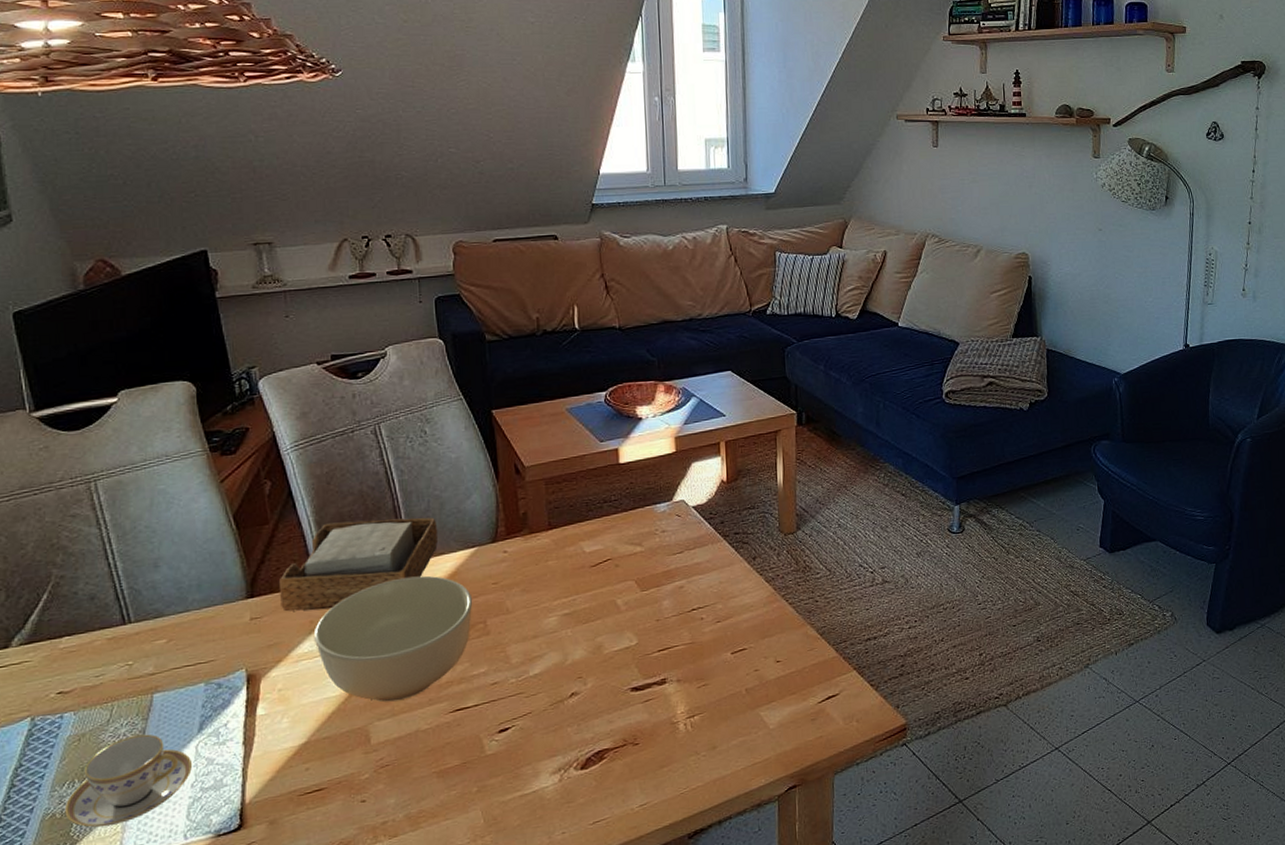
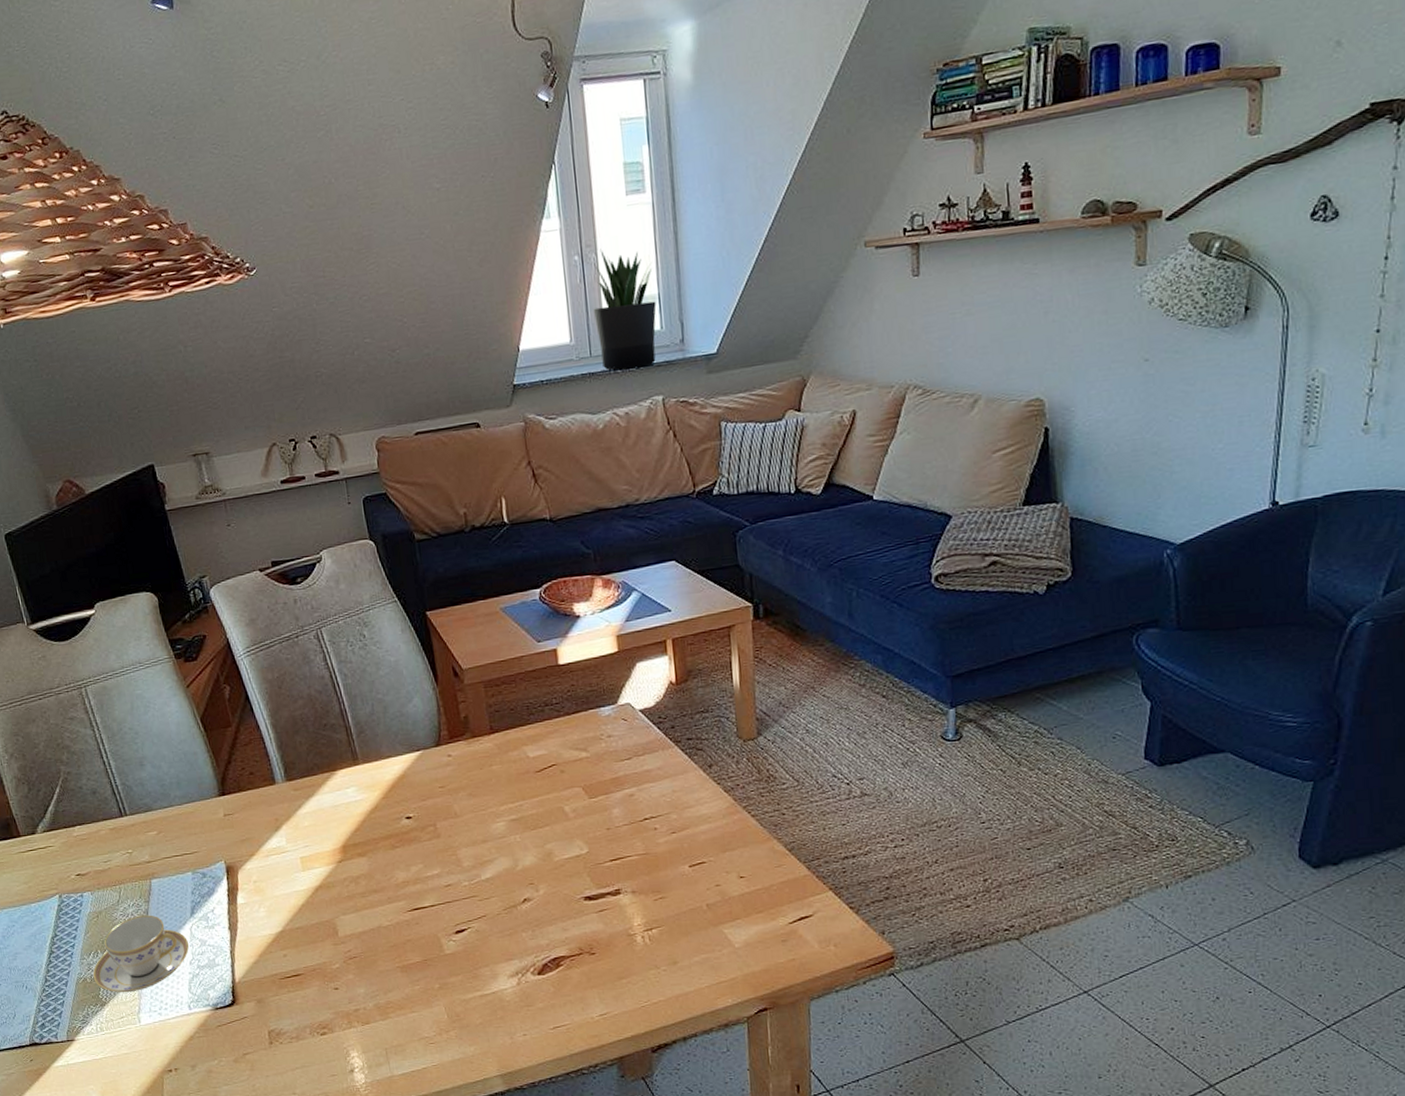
napkin holder: present [278,517,438,612] -> none [244,721,384,809]
bowl: present [313,575,473,702] -> none [279,778,422,898]
planter: none [669,93,725,200] -> present [593,248,657,371]

